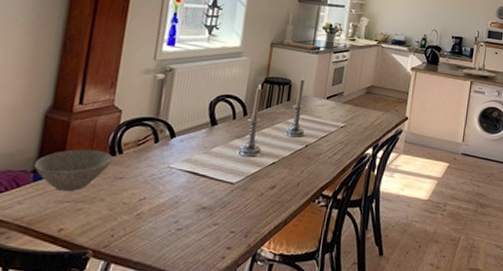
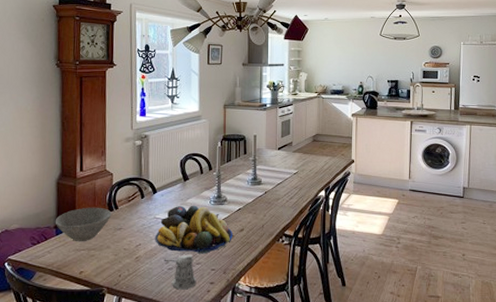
fruit bowl: none [165,154,262,213] -> present [155,205,232,254]
pepper shaker: none [172,214,211,255] -> present [164,255,197,290]

